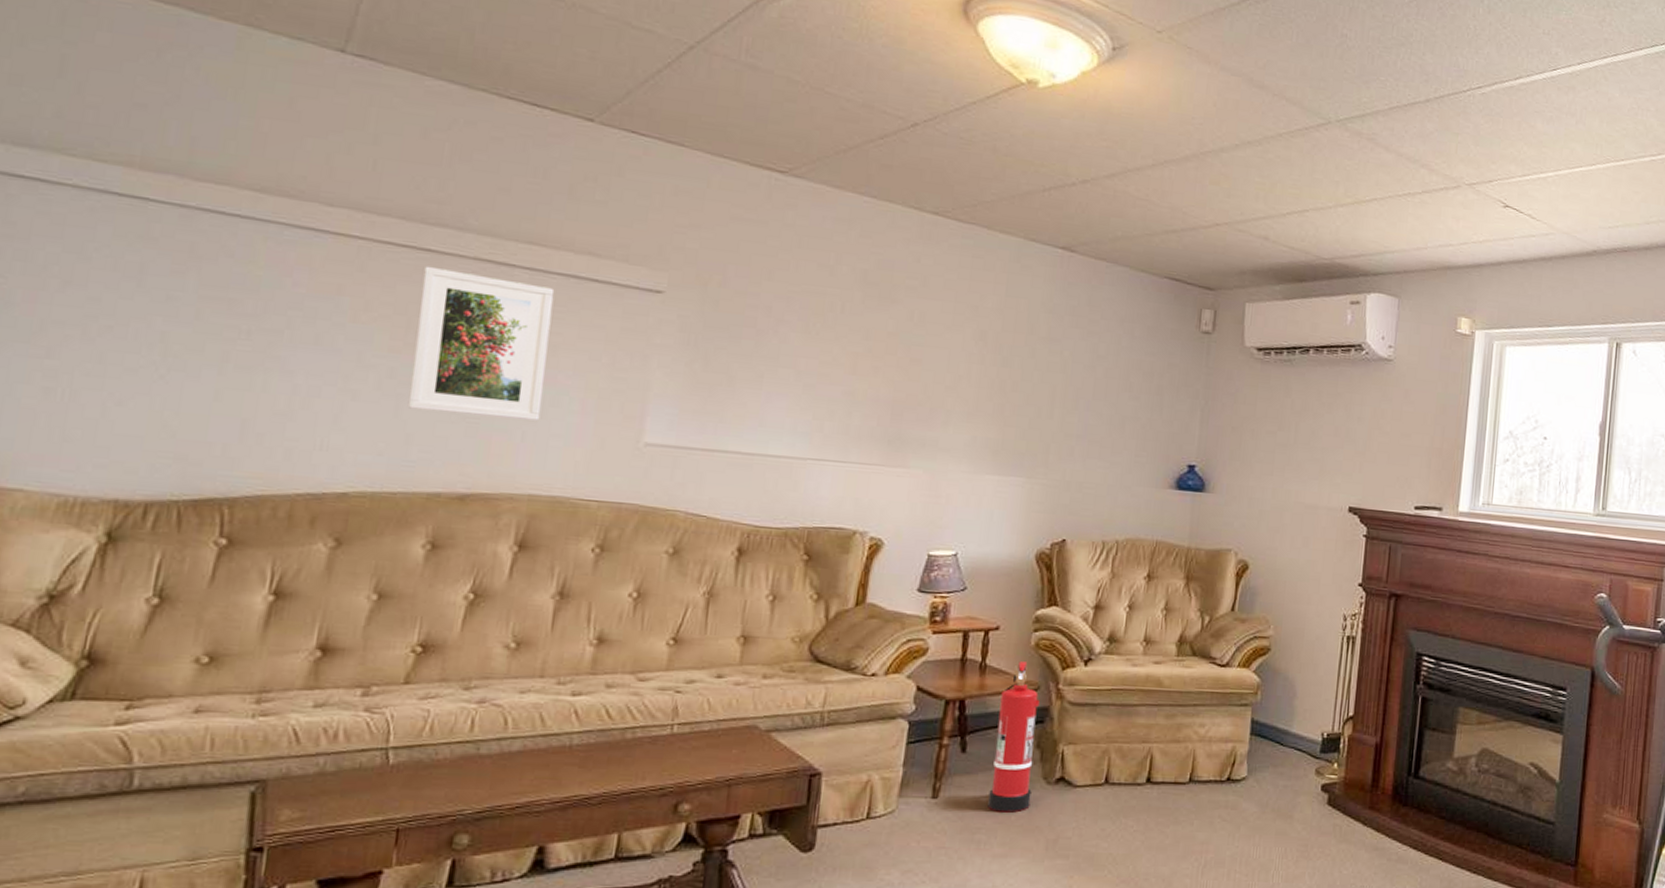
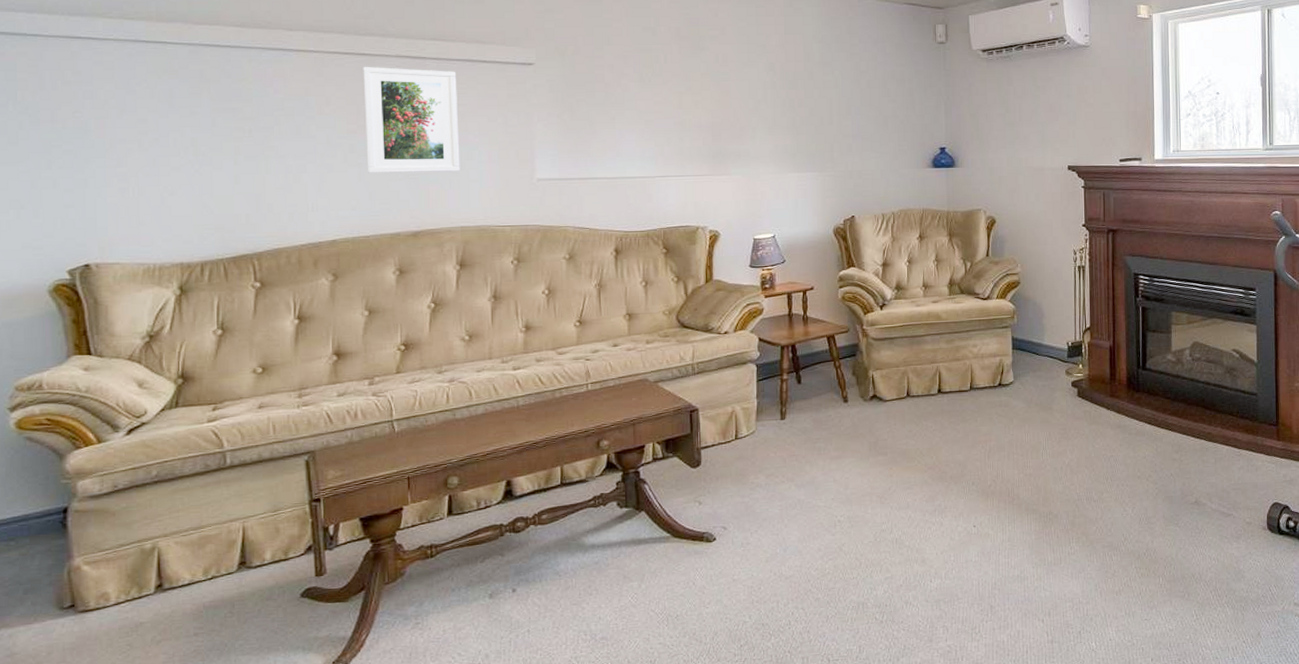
fire extinguisher: present [988,661,1039,813] -> none [821,311,854,425]

